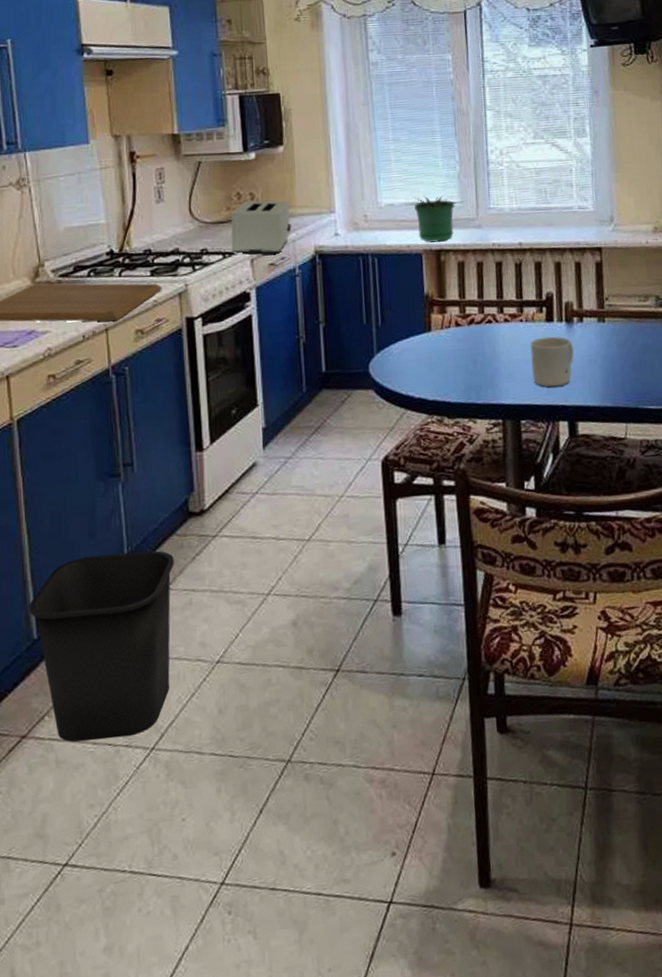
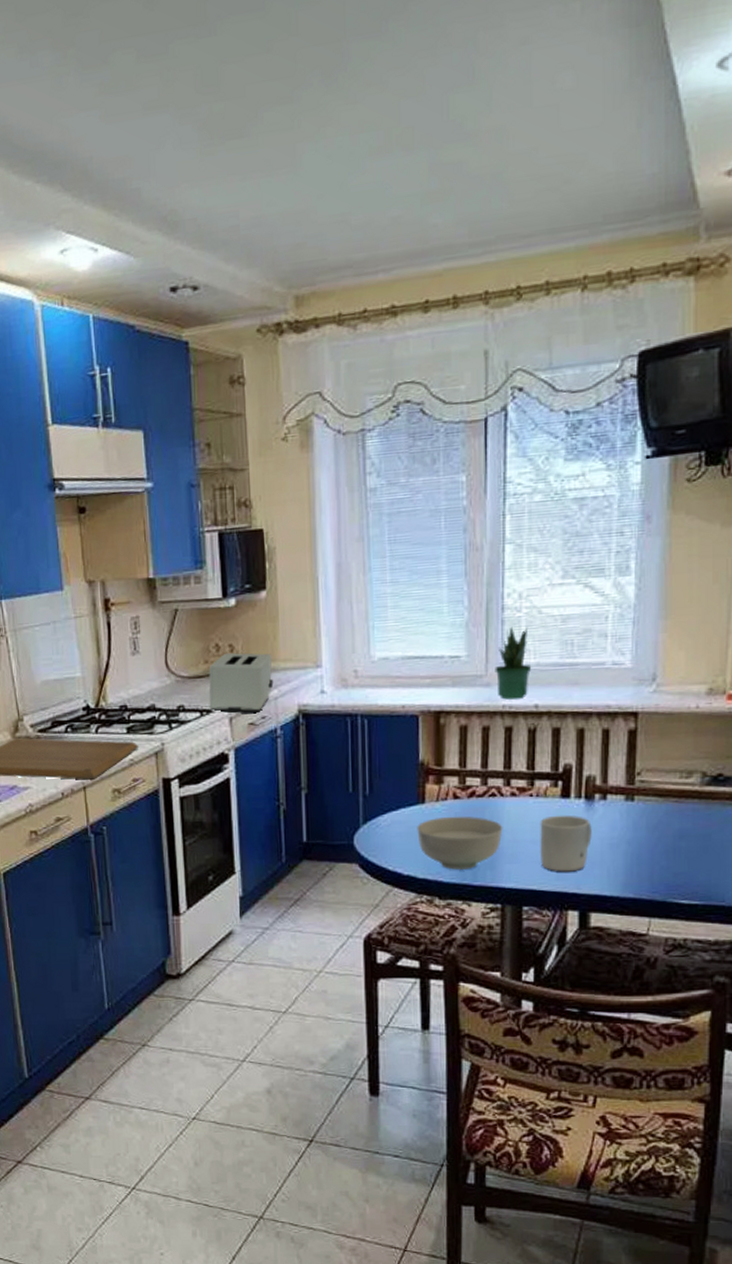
waste bin: present [29,550,174,742] -> none [20,1007,152,1175]
planter: present [413,195,463,243] -> none [411,648,470,703]
bowl: none [425,341,500,391] -> present [417,816,503,870]
planter: none [484,177,515,240] -> present [495,626,532,701]

